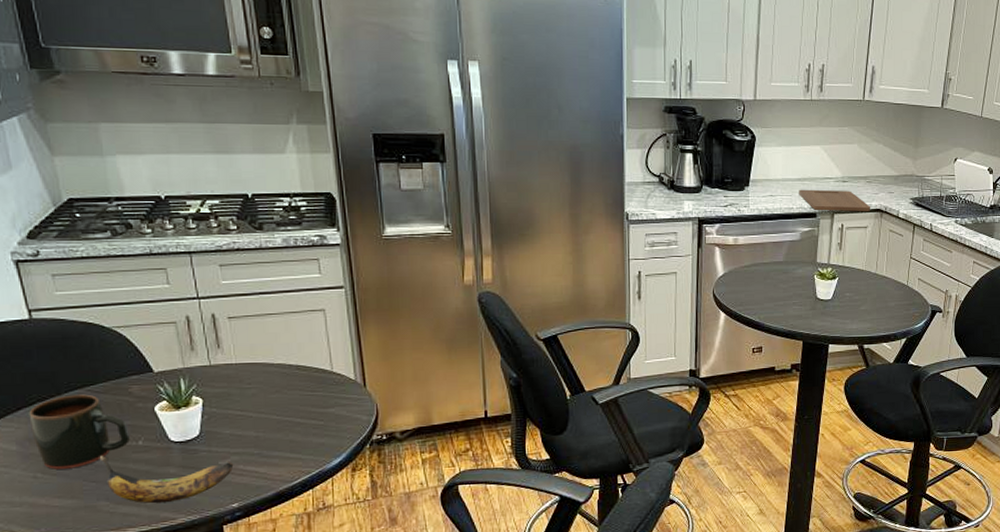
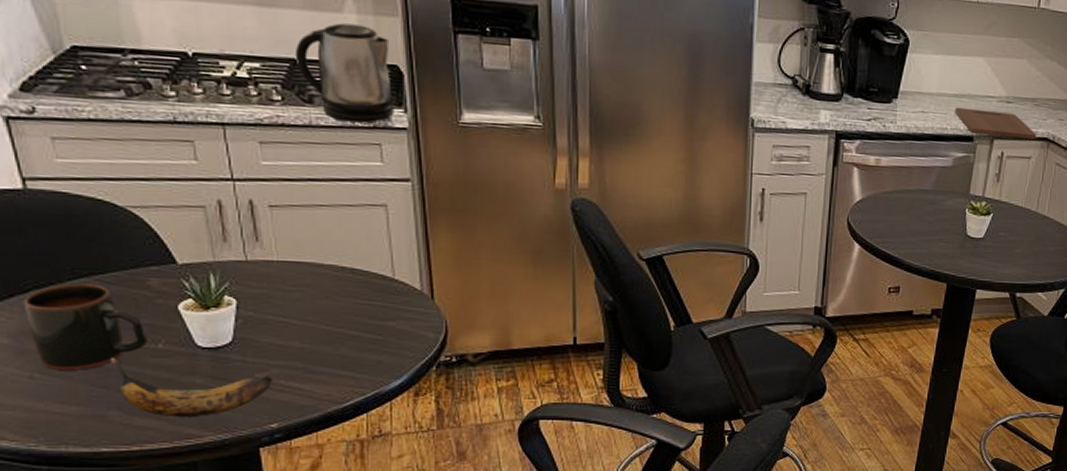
kettle: none [247,162,329,243] -> present [295,23,394,123]

